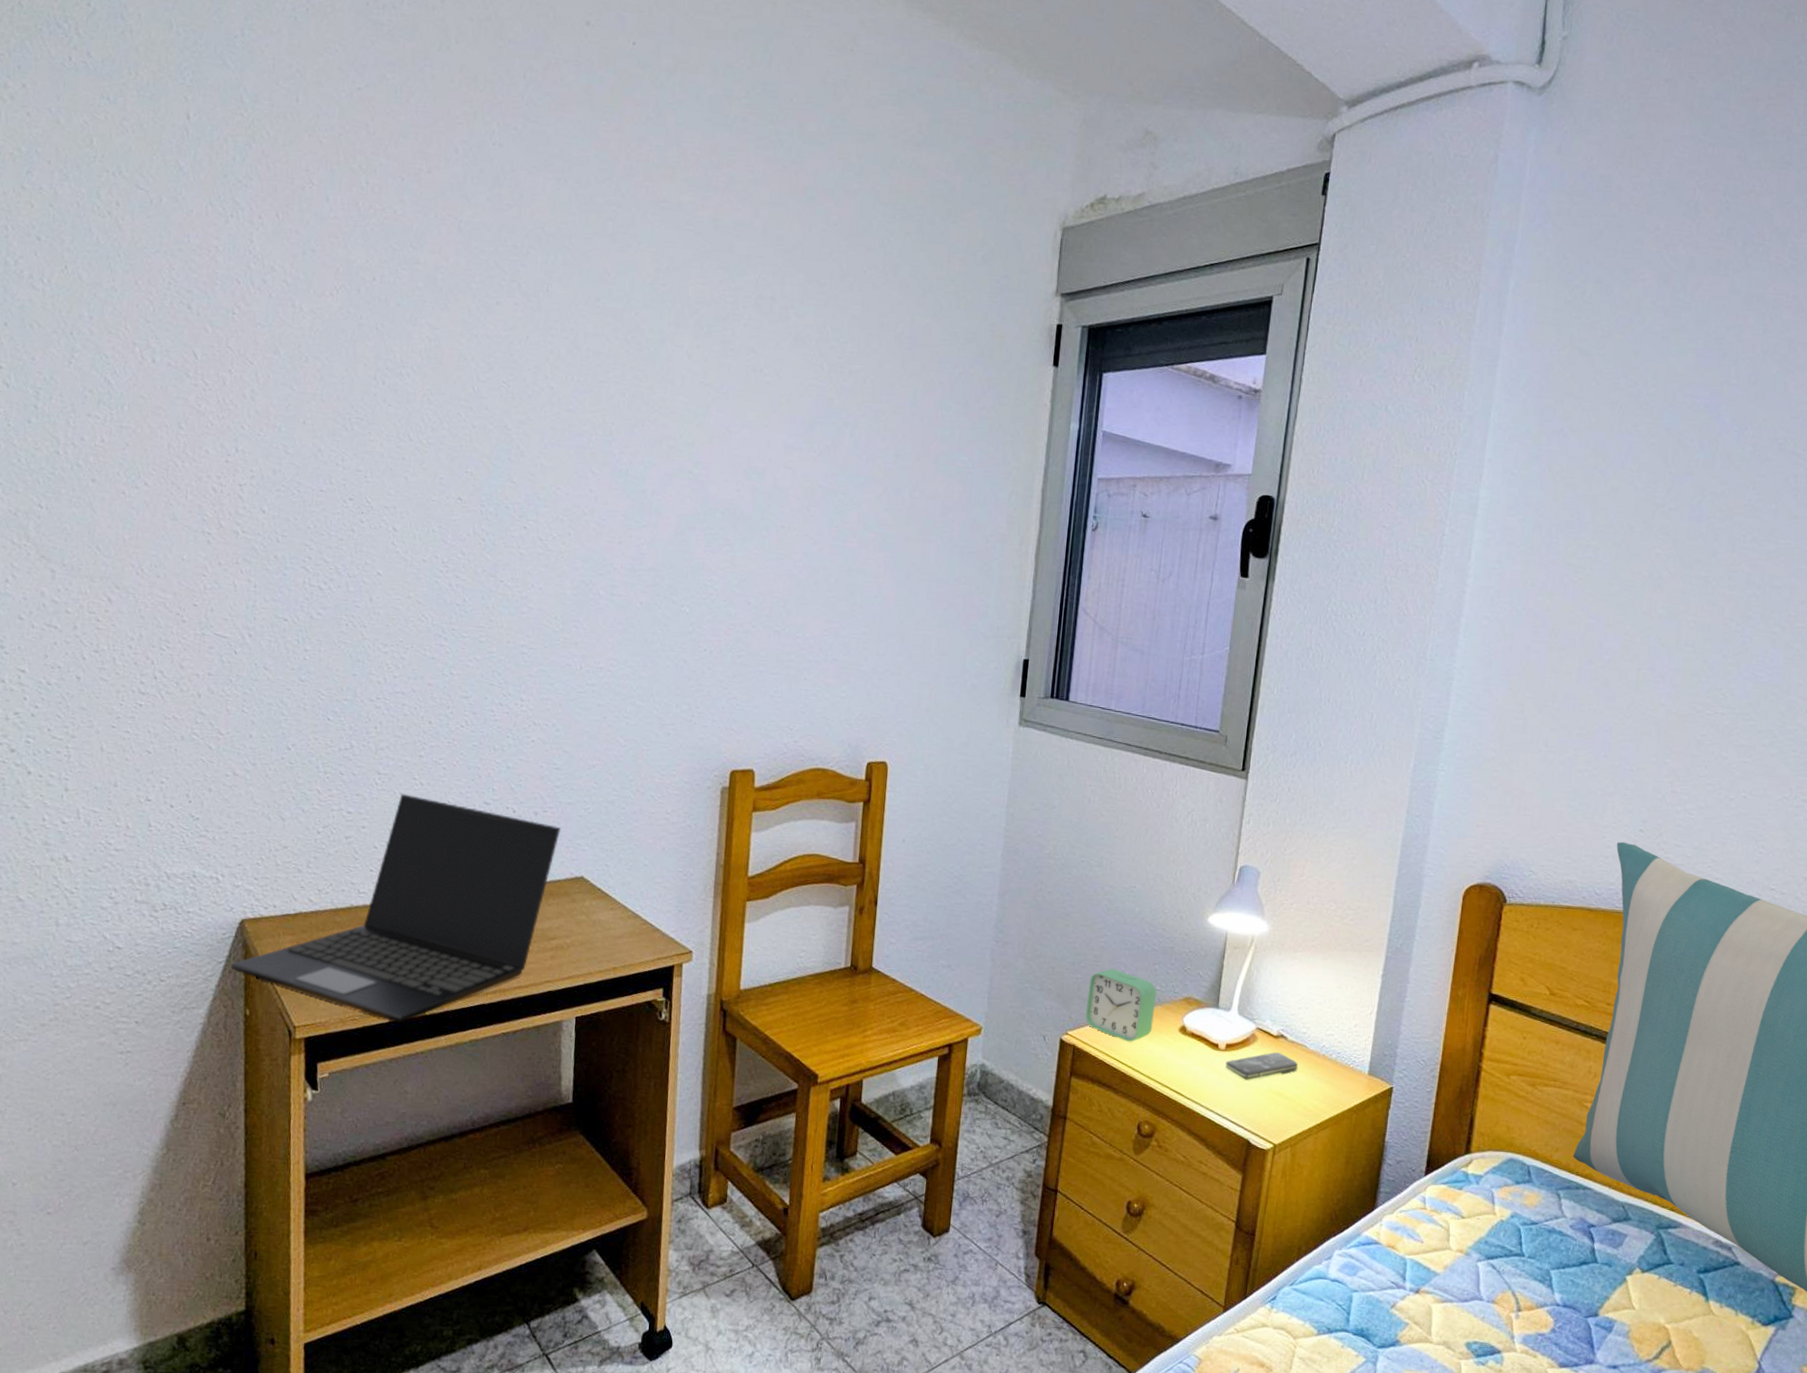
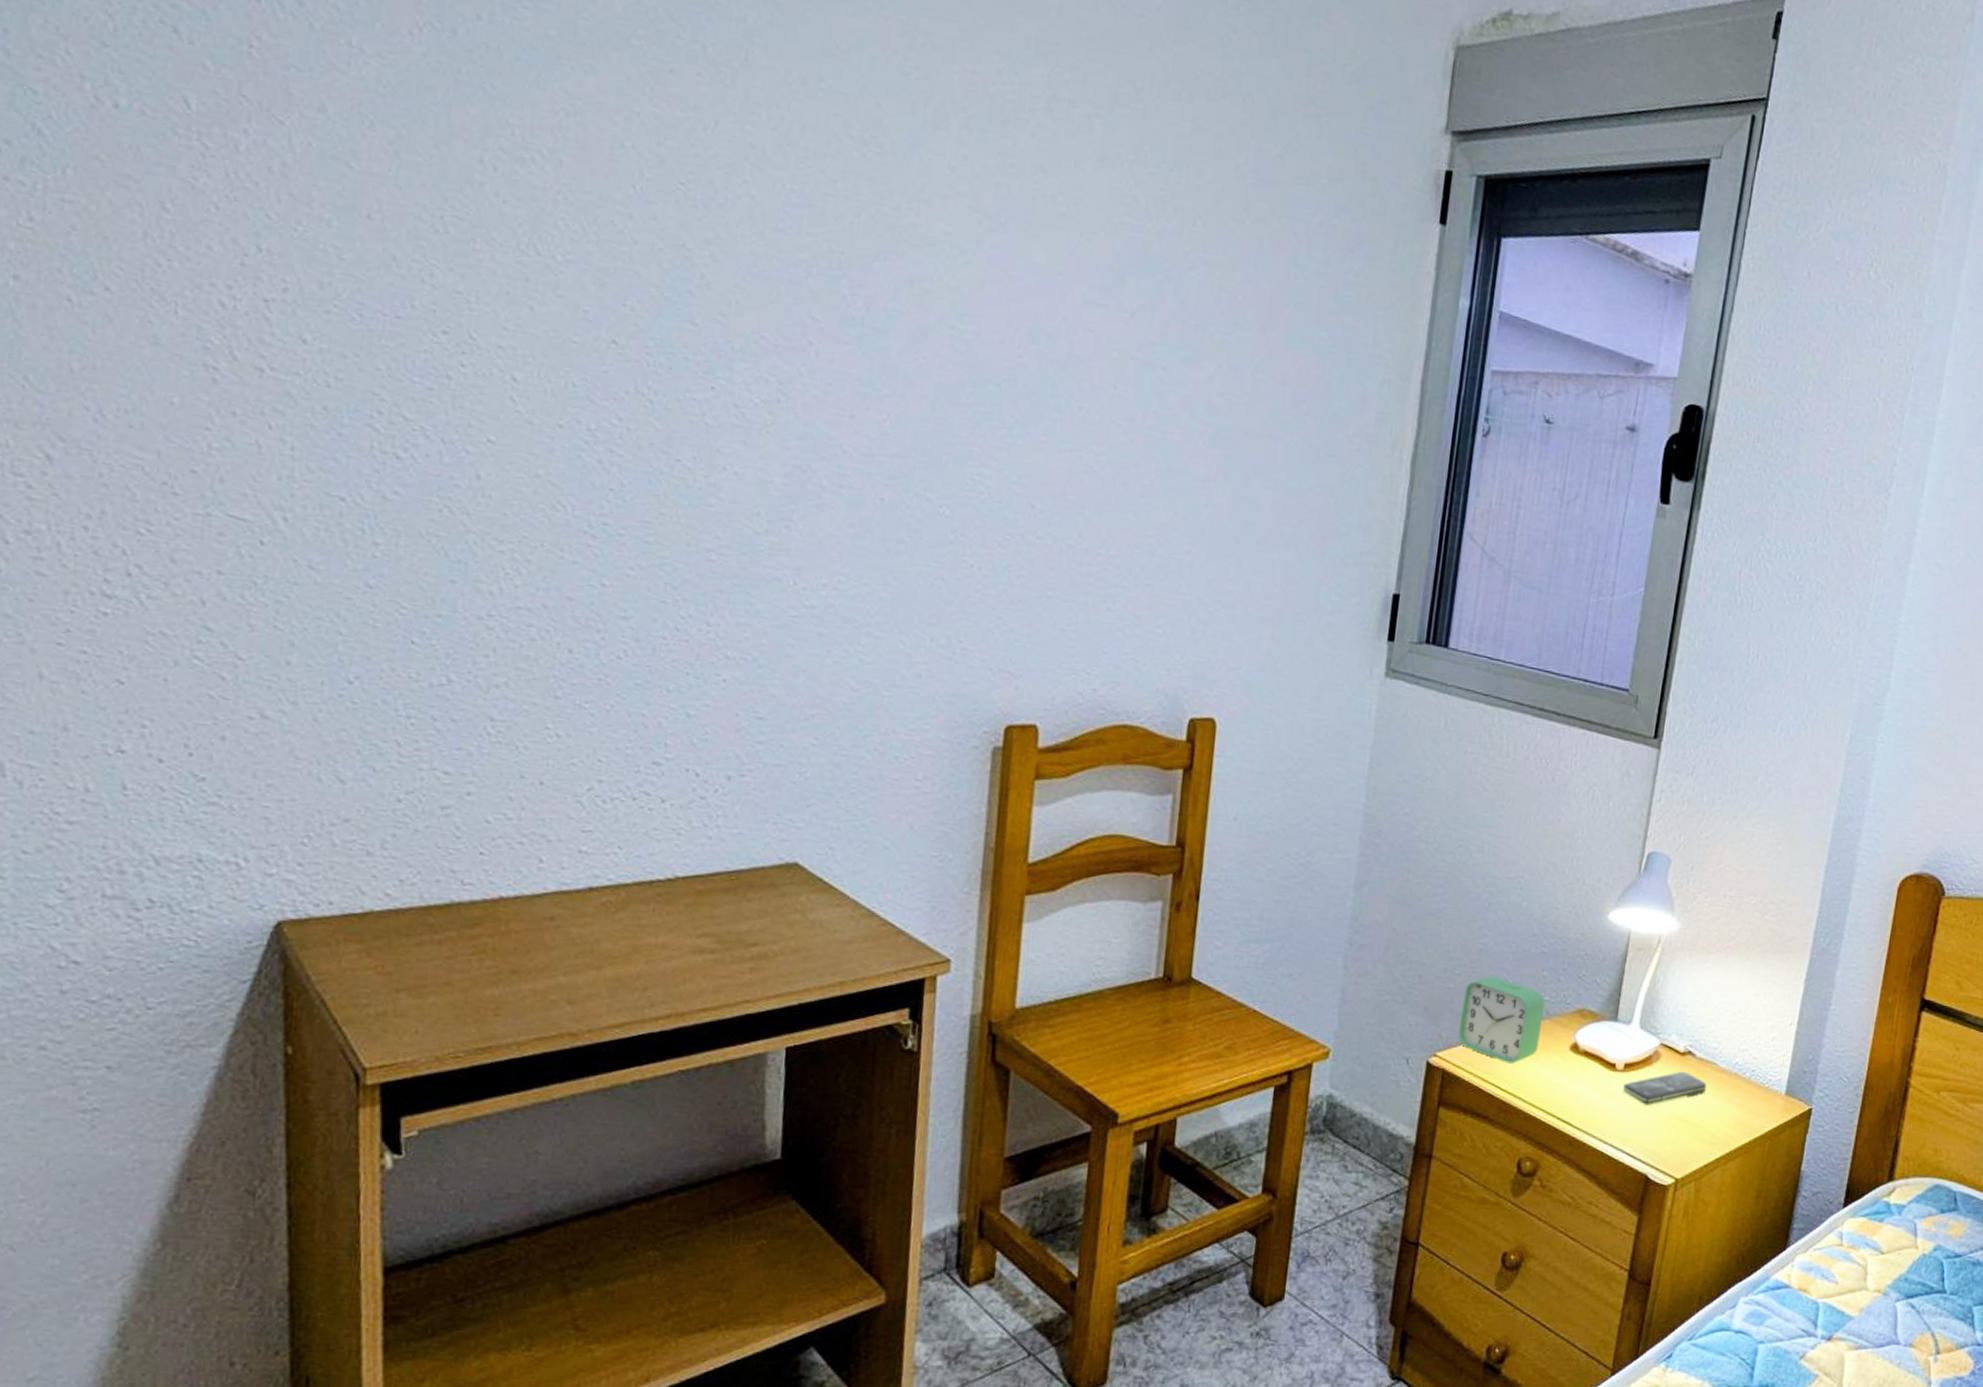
laptop: present [231,793,561,1023] -> none [261,748,765,1061]

